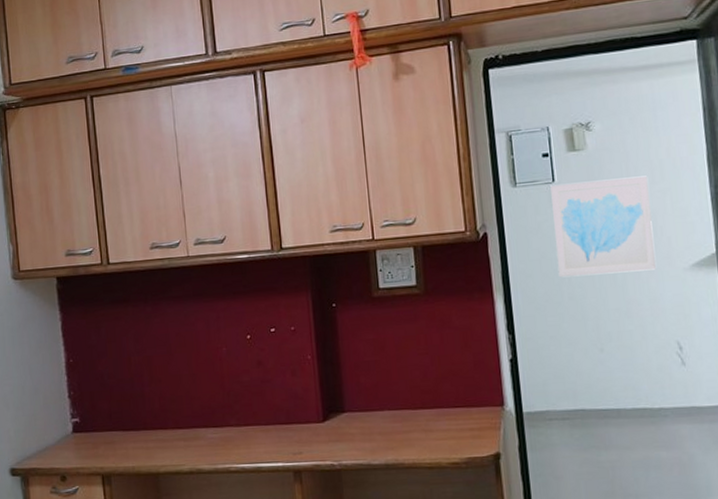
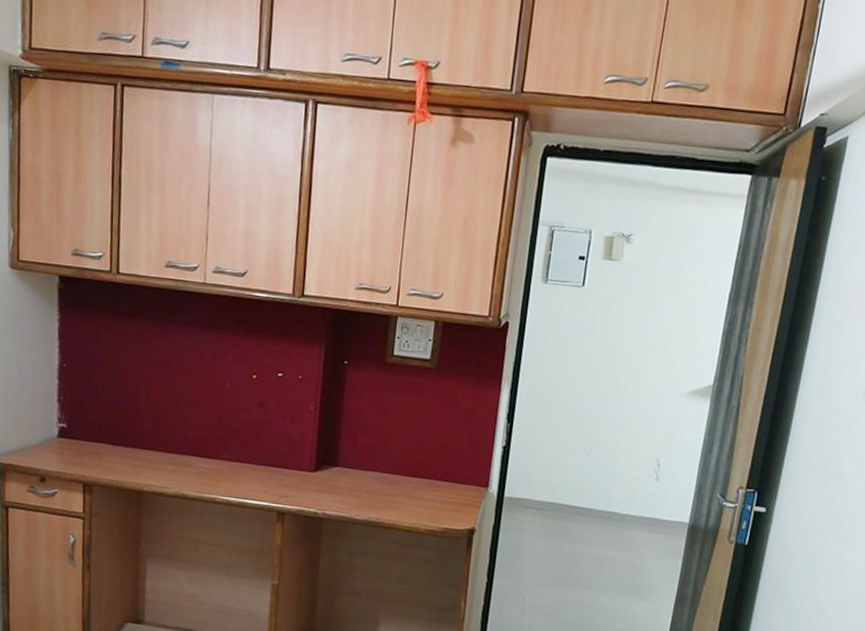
wall art: present [550,175,656,278] -> none [566,289,671,390]

